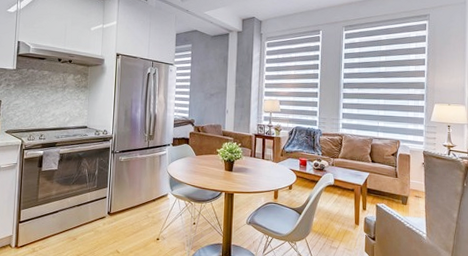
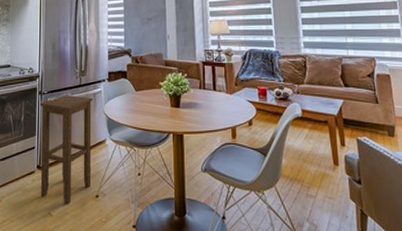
stool: none [109,155,158,245] -> present [39,95,93,205]

